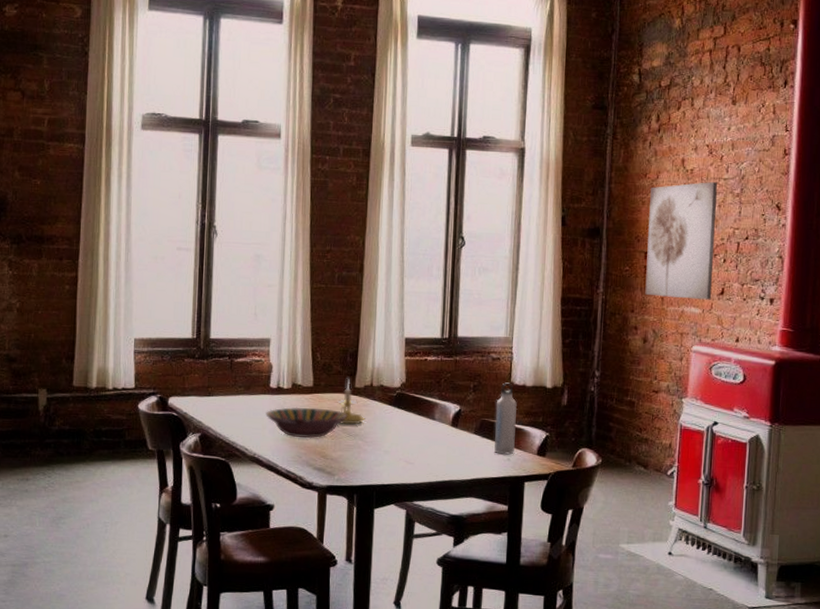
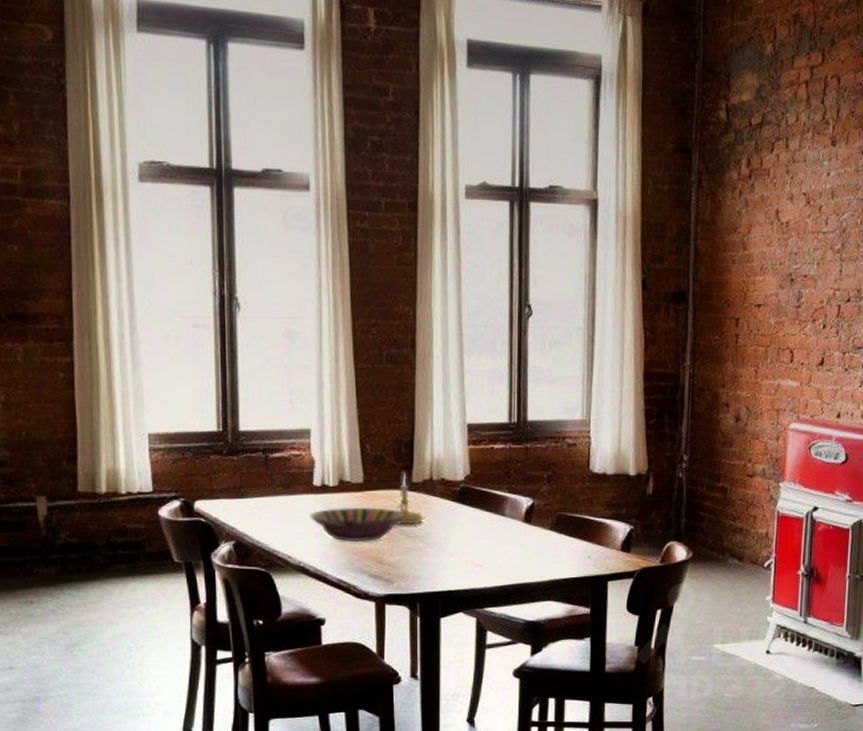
water bottle: present [494,382,518,456] -> none [572,471,598,553]
wall art: present [645,181,717,300] -> none [737,235,816,371]

